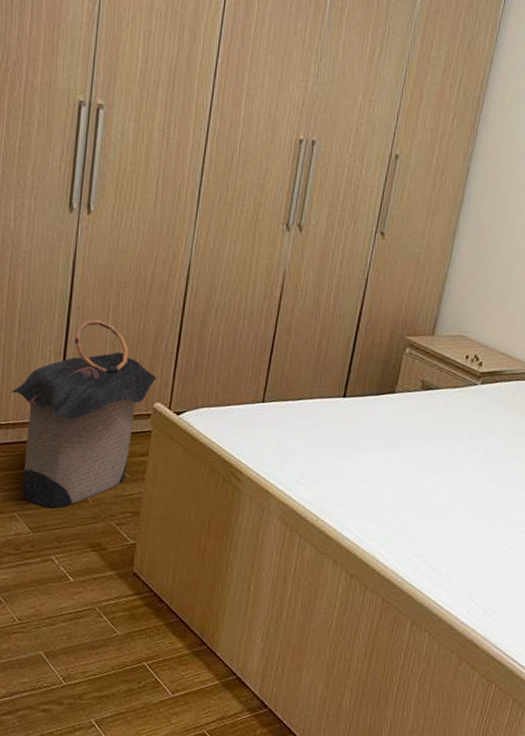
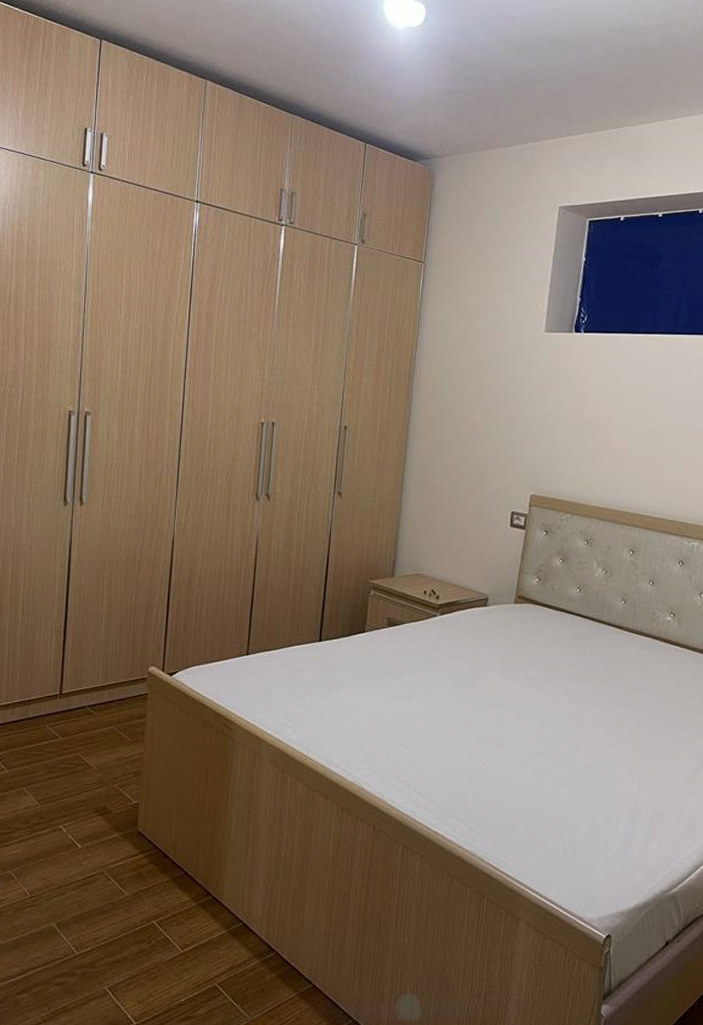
laundry hamper: present [10,319,157,509] -> none [15,598,150,779]

